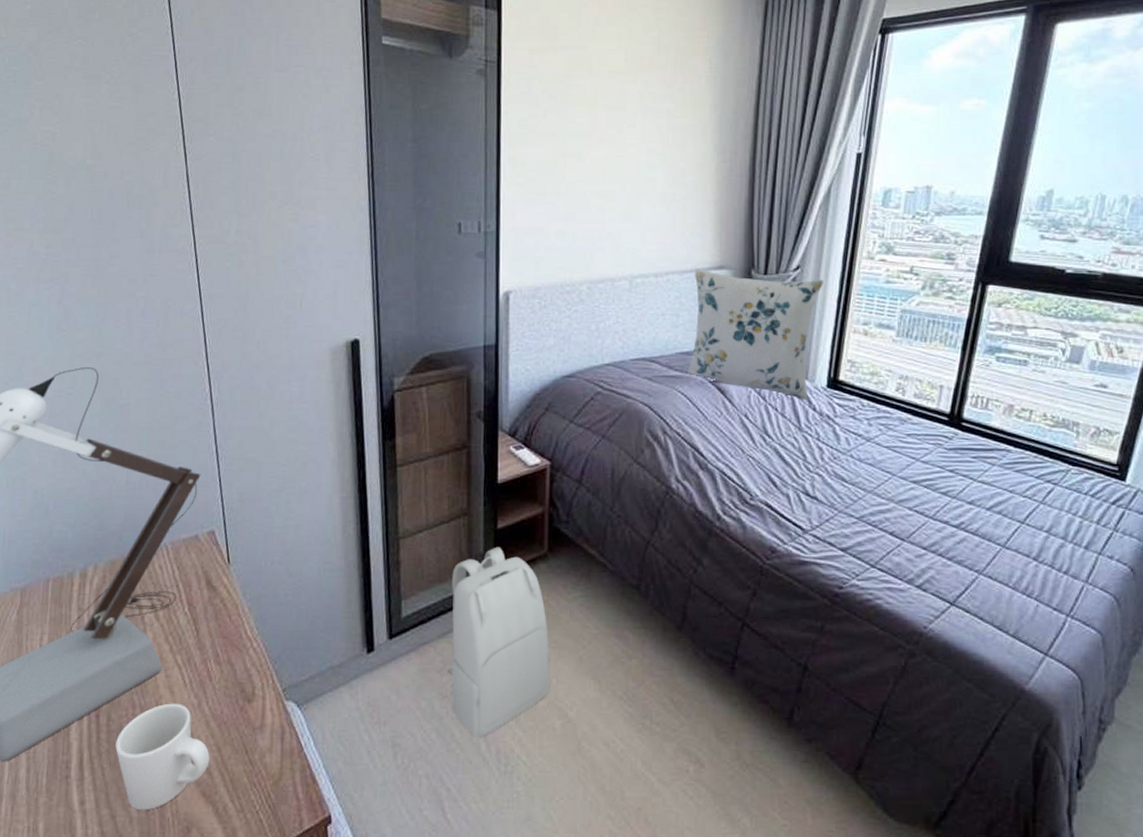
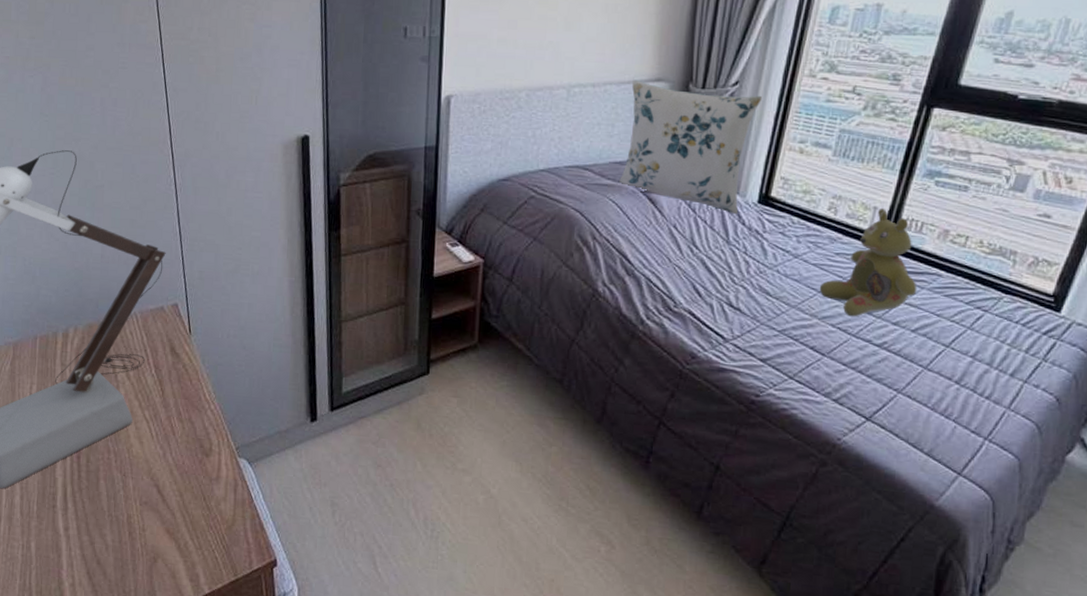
mug: present [115,703,210,810] -> none [94,451,173,540]
backpack: present [448,546,550,737] -> none [383,335,477,504]
stuffed bear: none [893,387,989,499] -> present [819,209,917,317]

